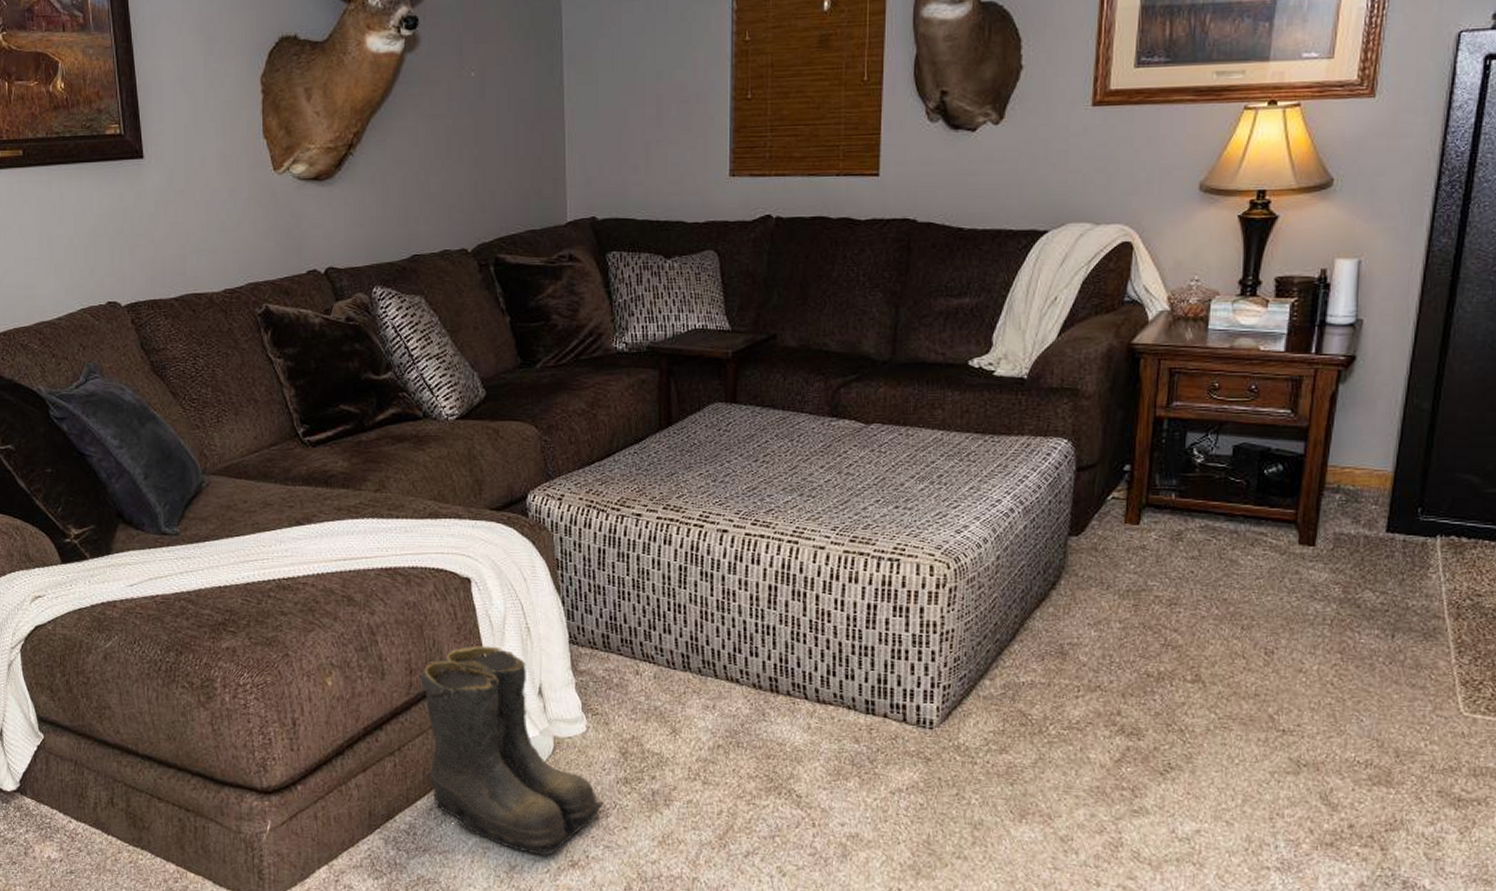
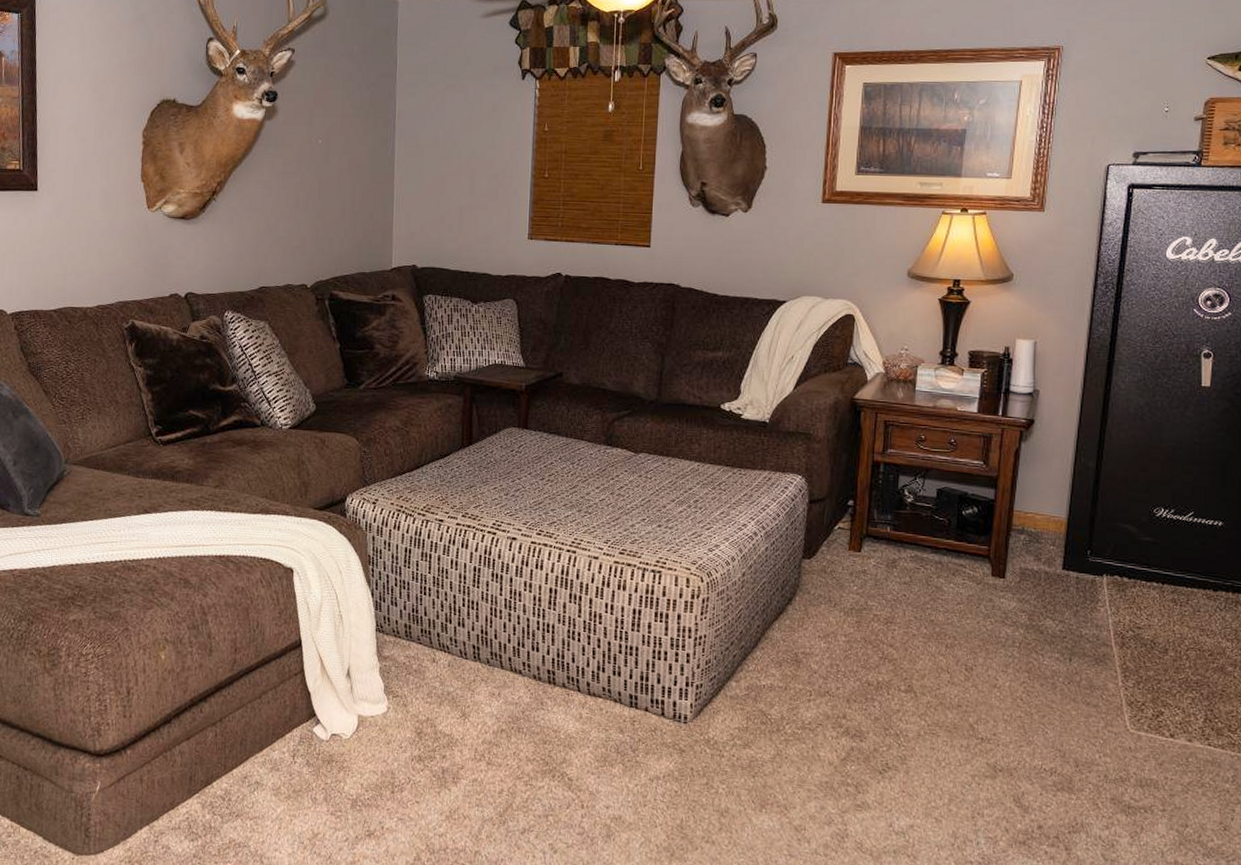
boots: present [420,645,604,856] -> none [243,629,399,826]

